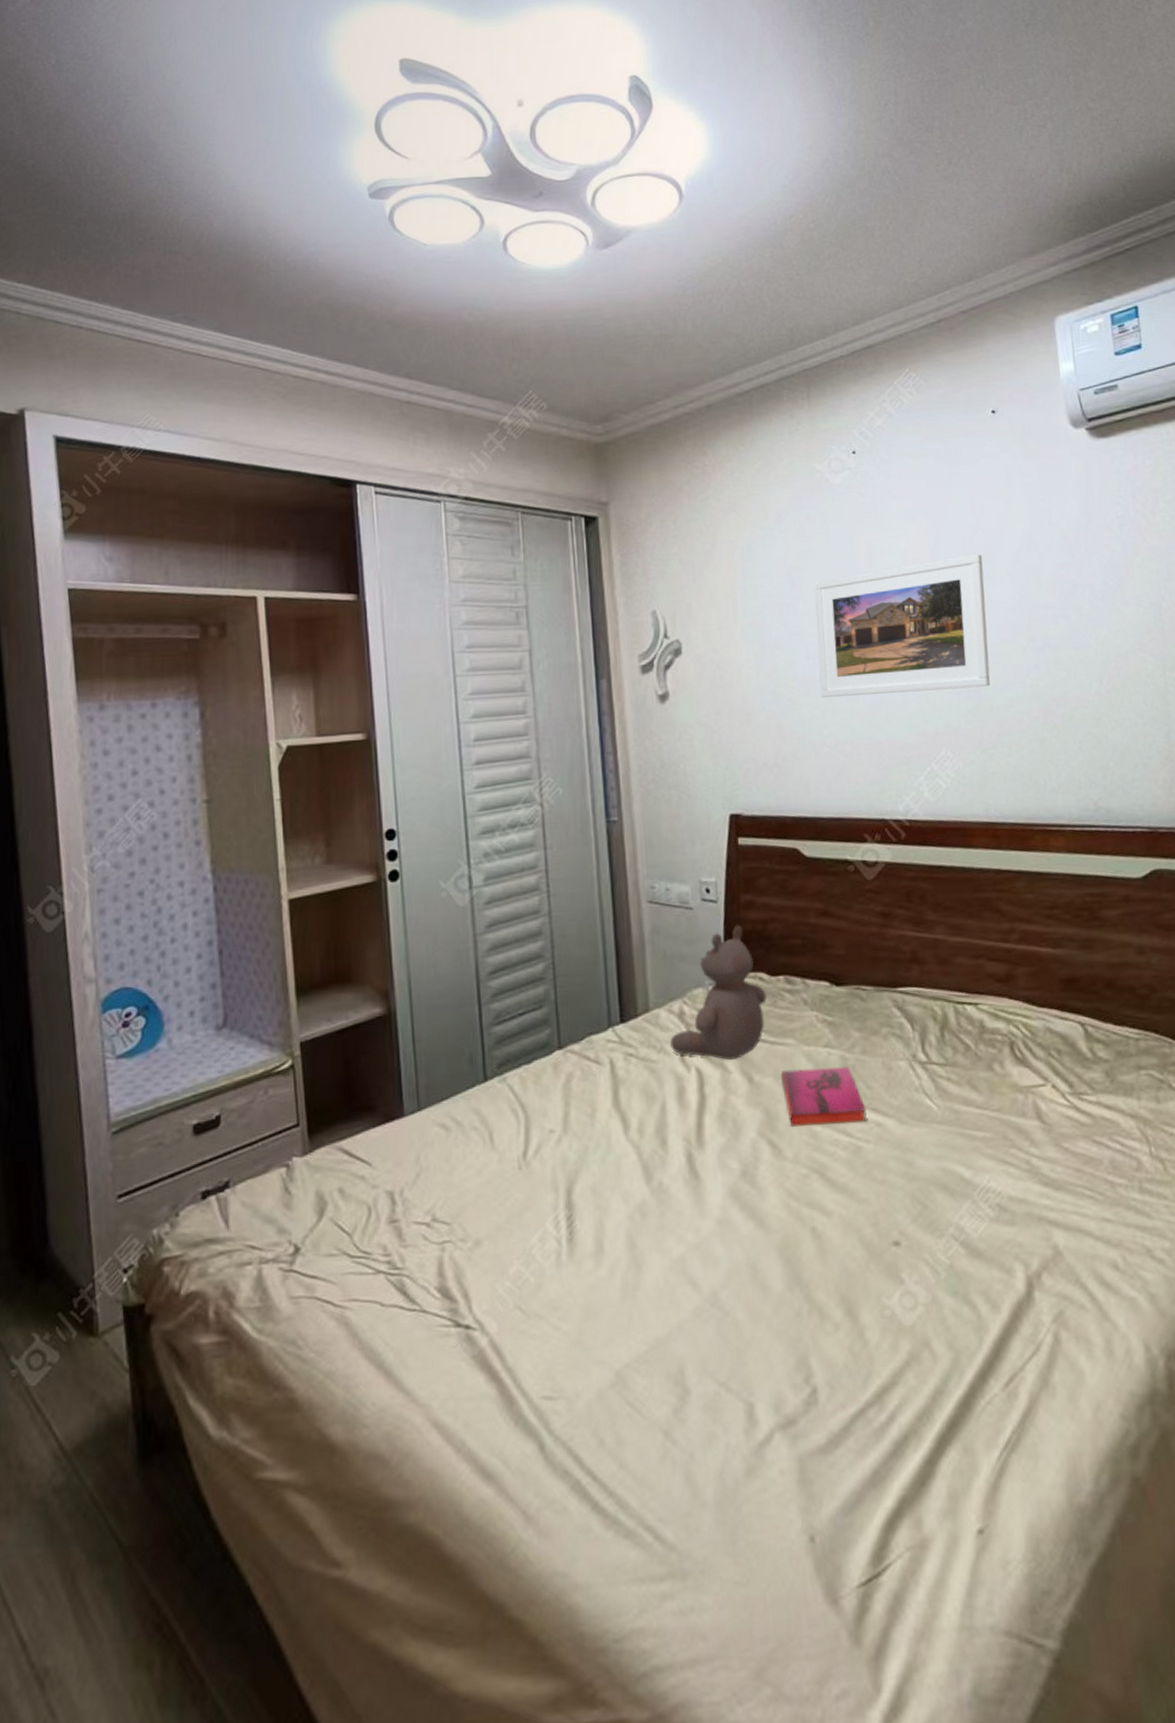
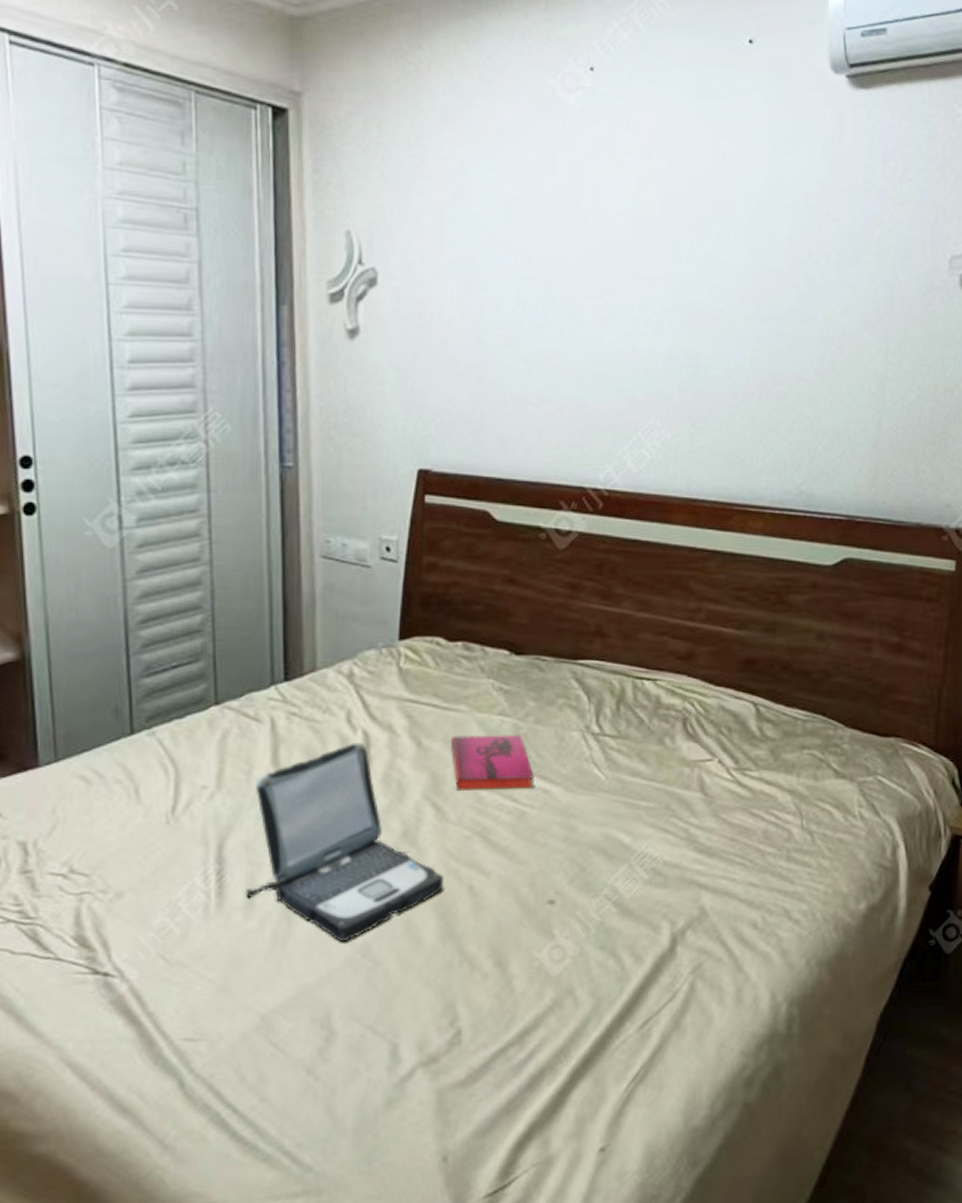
laptop: none [594,1080,786,1290] -> present [244,742,444,942]
bear: present [670,925,767,1061] -> none [337,587,442,724]
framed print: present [813,554,990,698] -> none [529,206,719,355]

